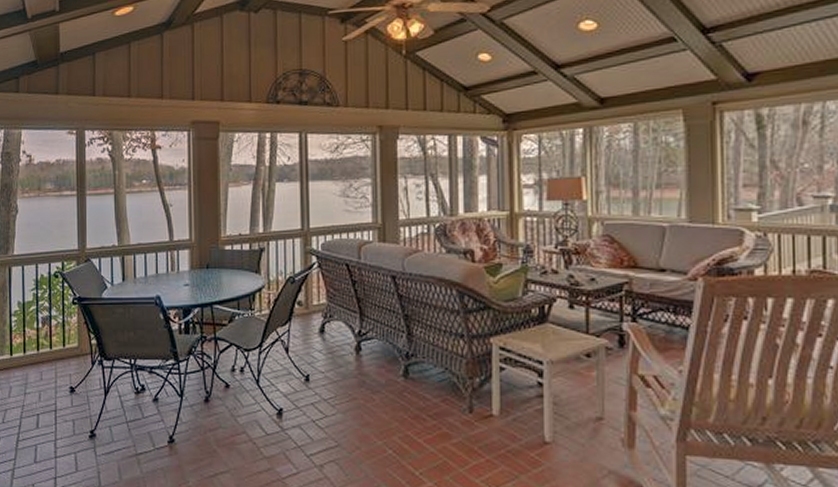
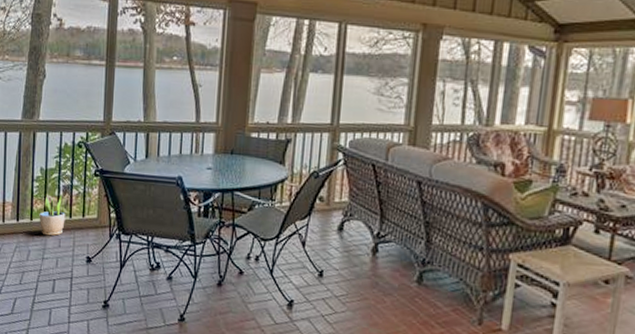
potted plant: none [19,325,46,370] -> present [39,193,66,236]

